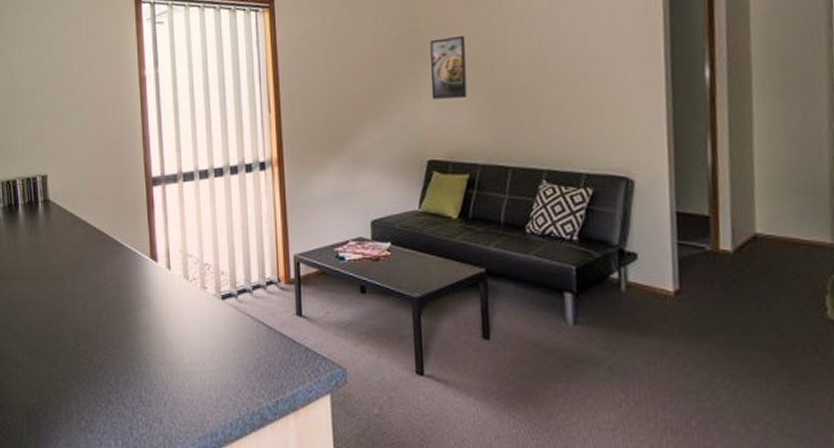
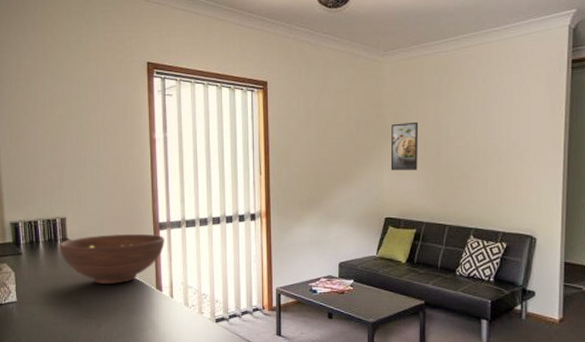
fruit bowl: none [41,191,159,254] -> present [60,233,165,284]

